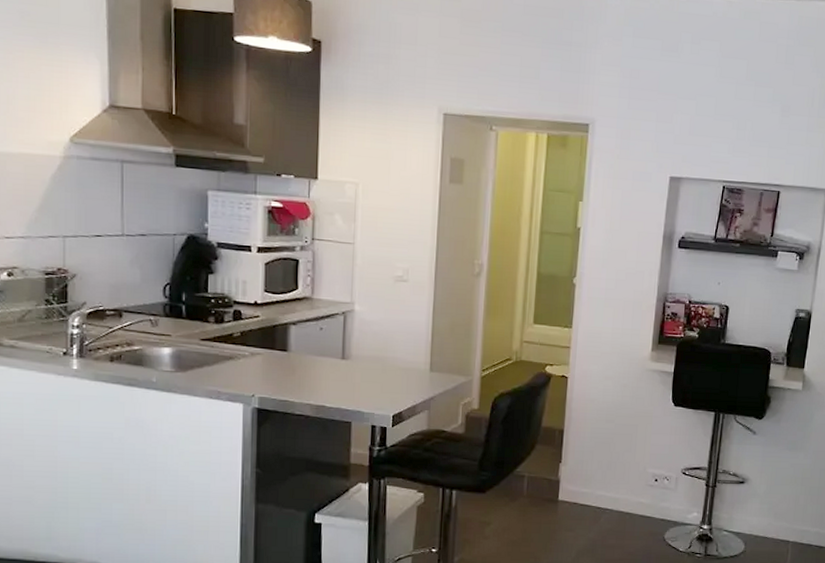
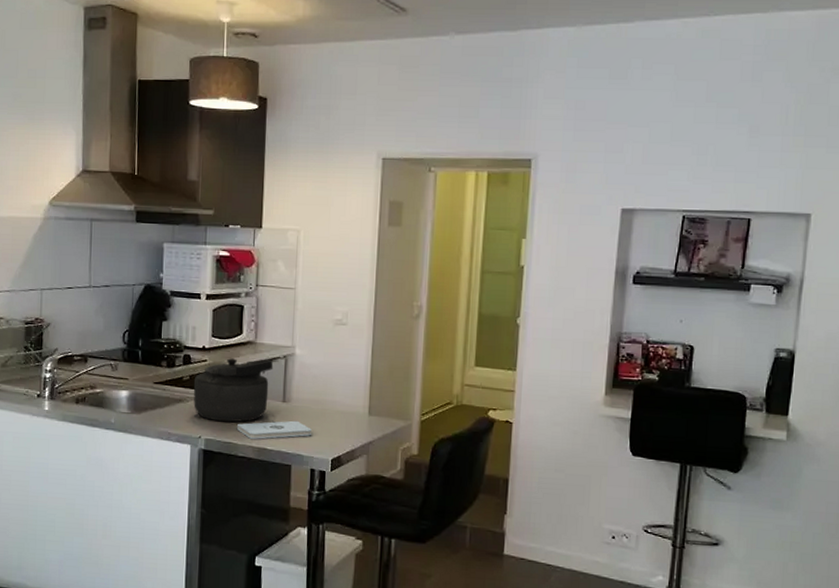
kettle: none [245,314,332,380] -> present [193,358,274,423]
notepad: none [293,377,372,397] -> present [236,420,311,439]

